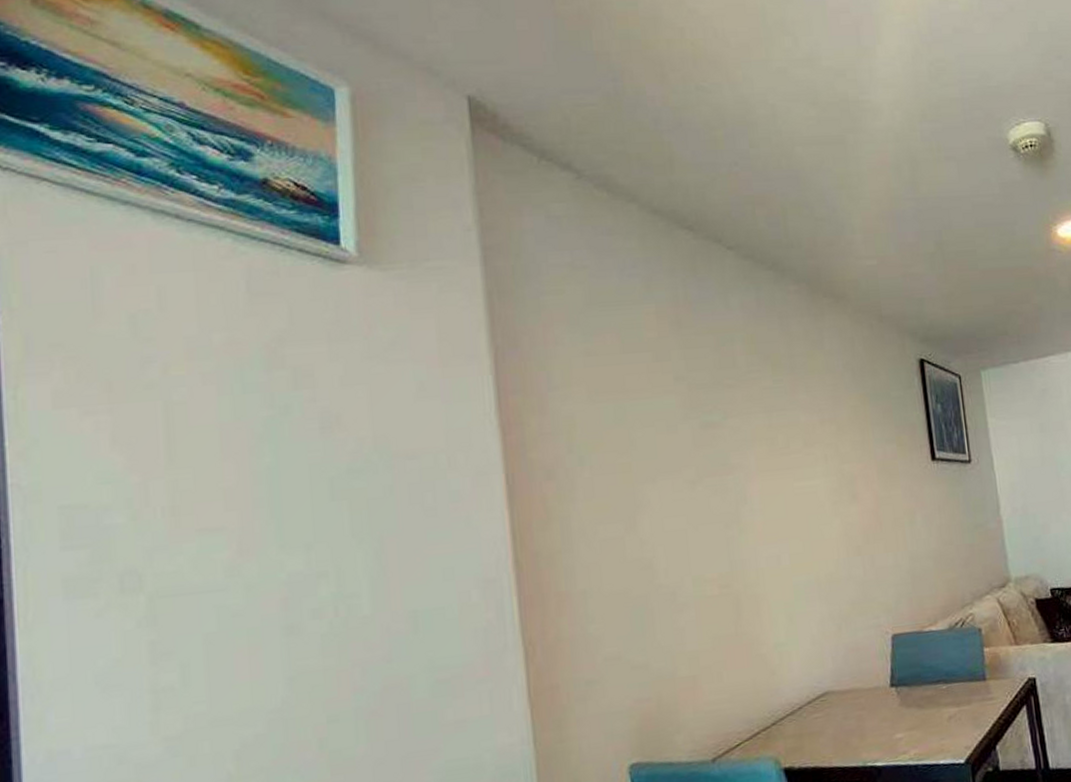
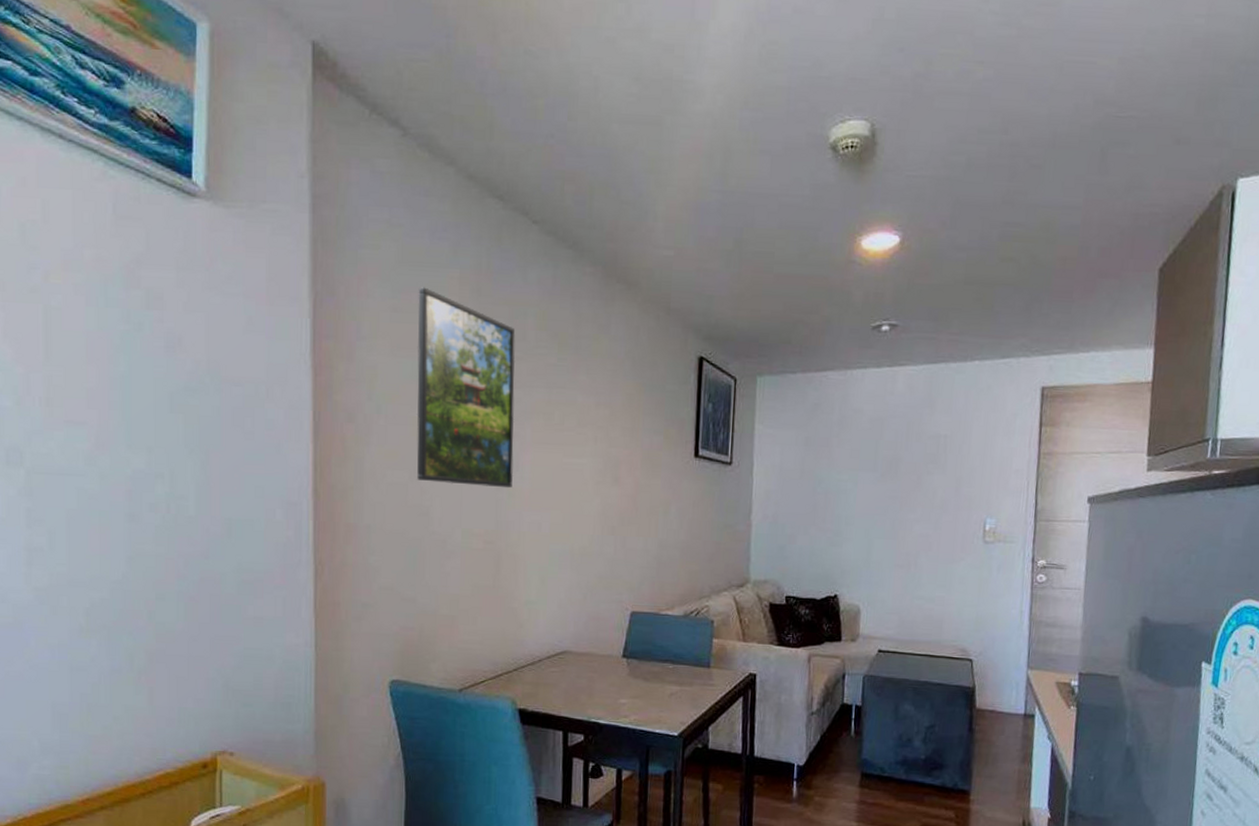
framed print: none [612,326,743,531] -> present [416,287,516,488]

